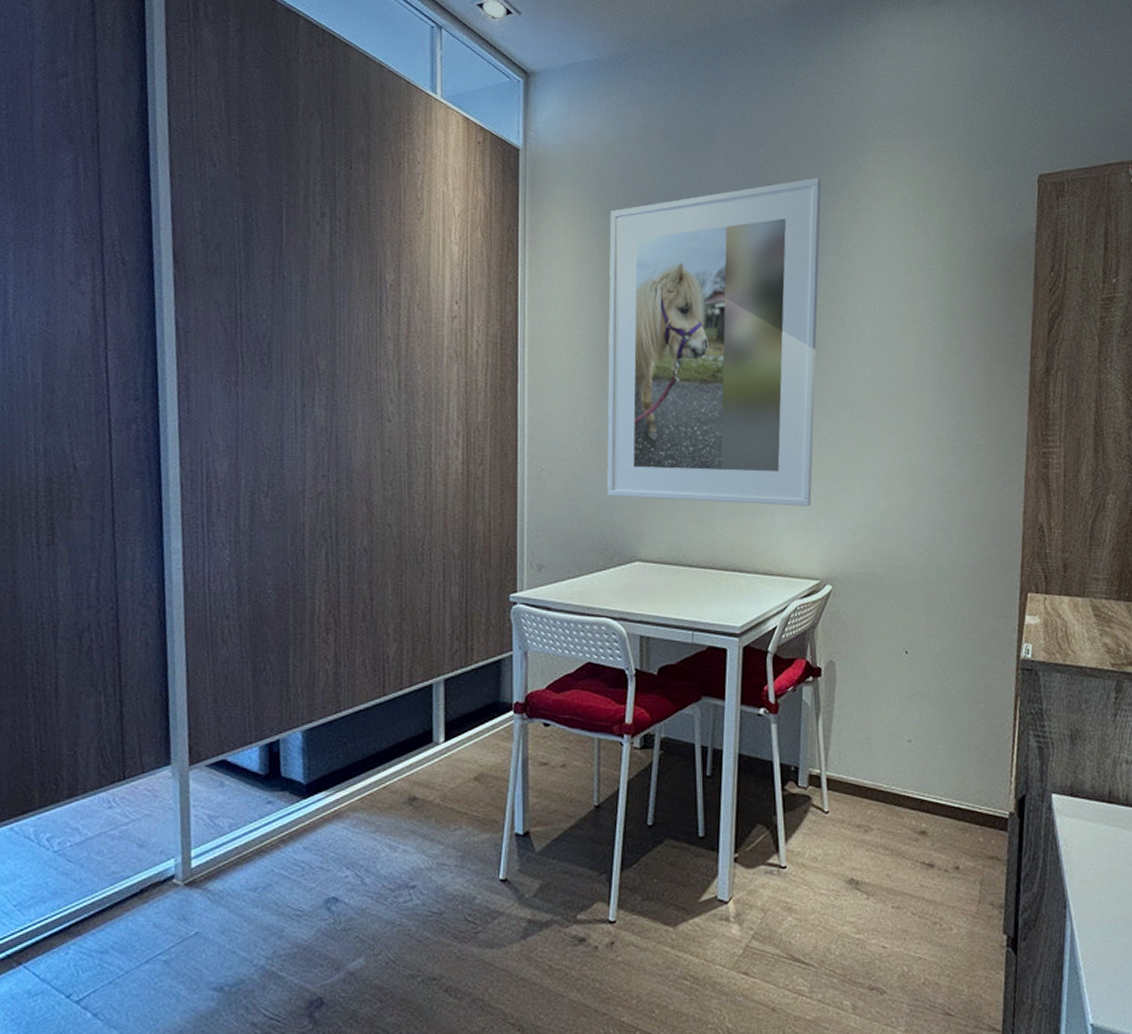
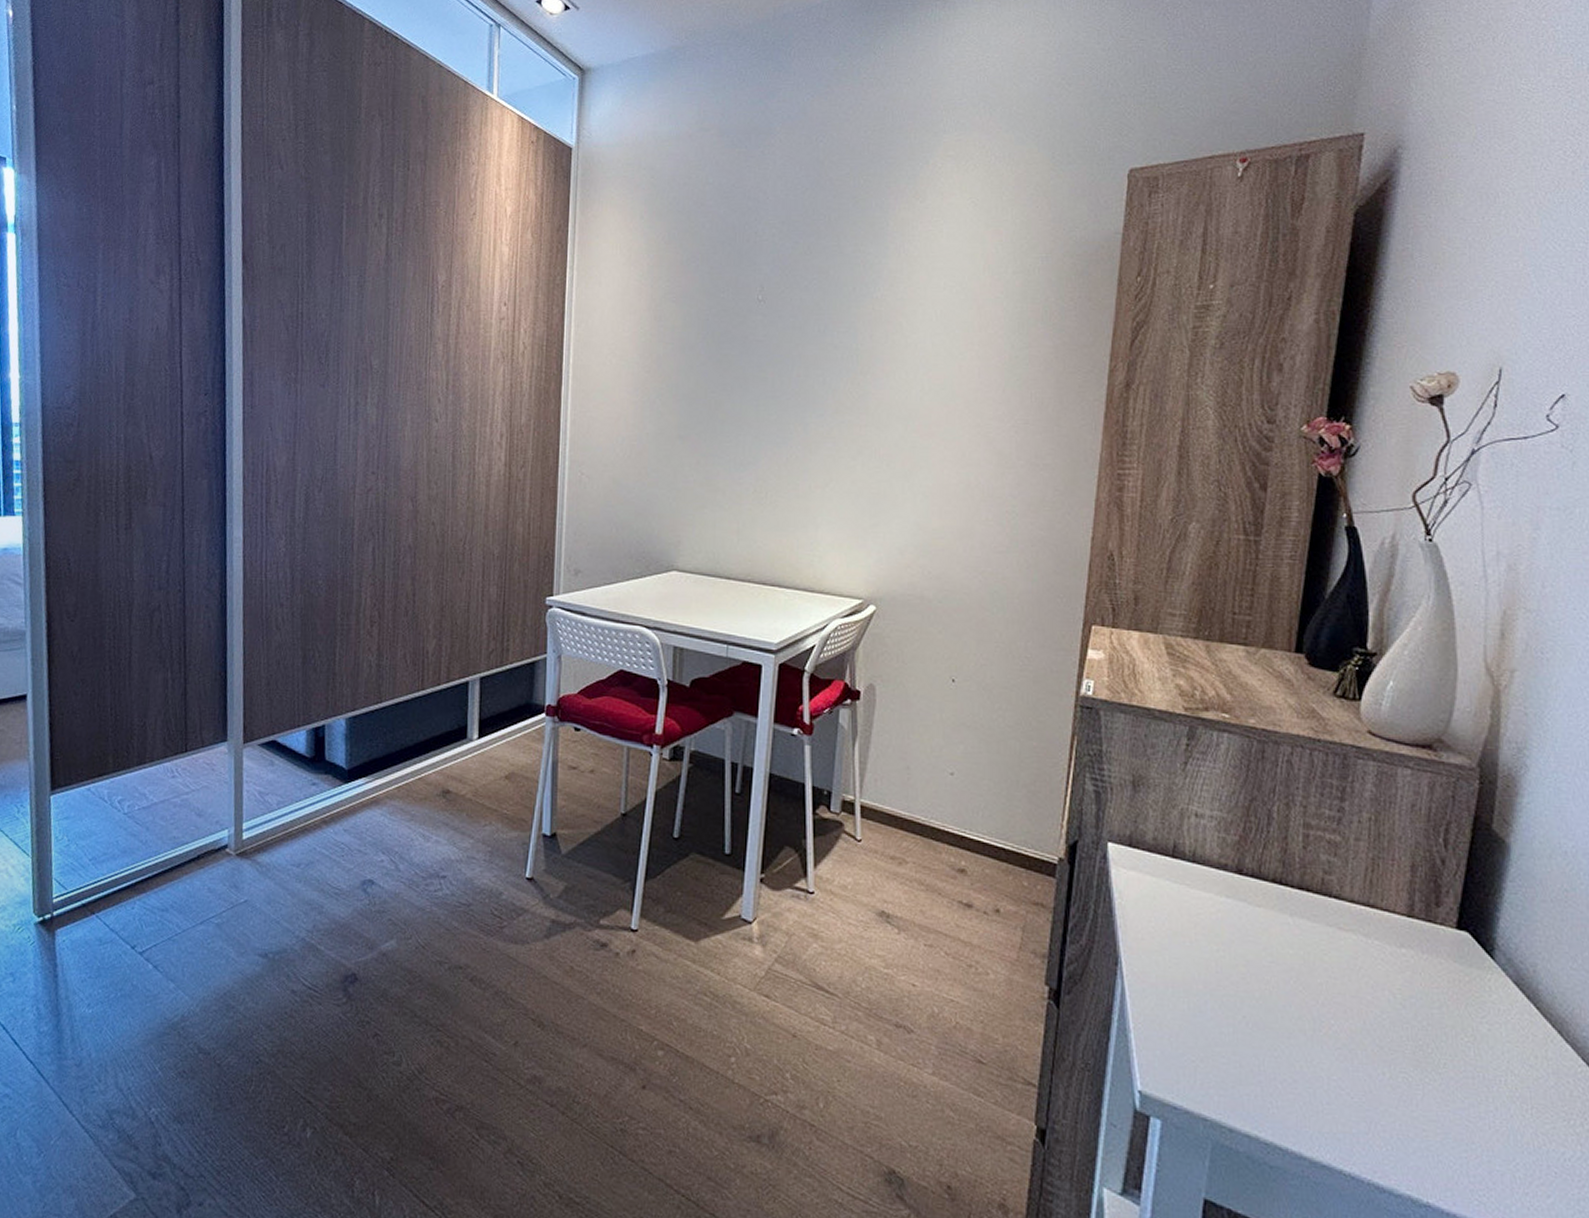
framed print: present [607,178,822,506] -> none [646,175,885,522]

